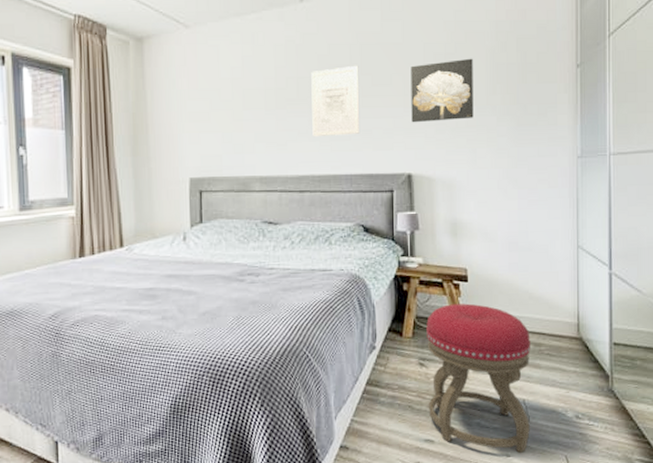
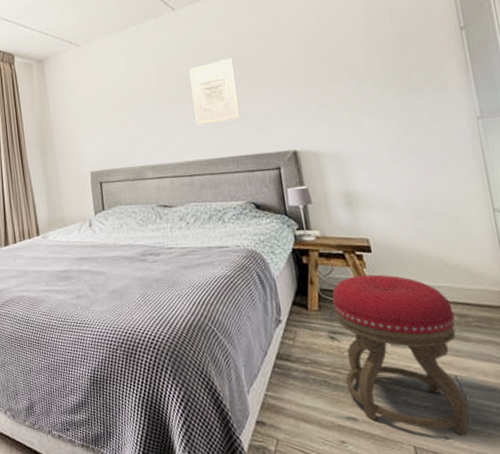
wall art: present [411,58,474,123] -> none [283,36,354,103]

